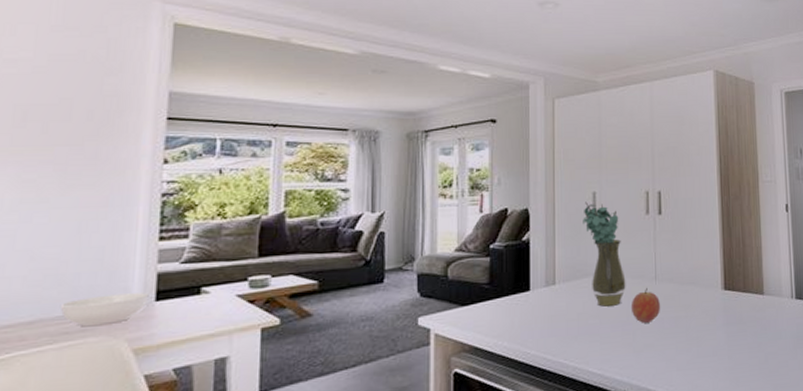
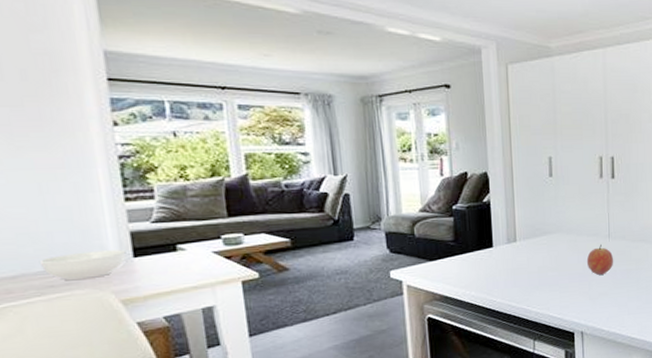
vase: present [583,202,626,307] -> none [540,166,582,261]

